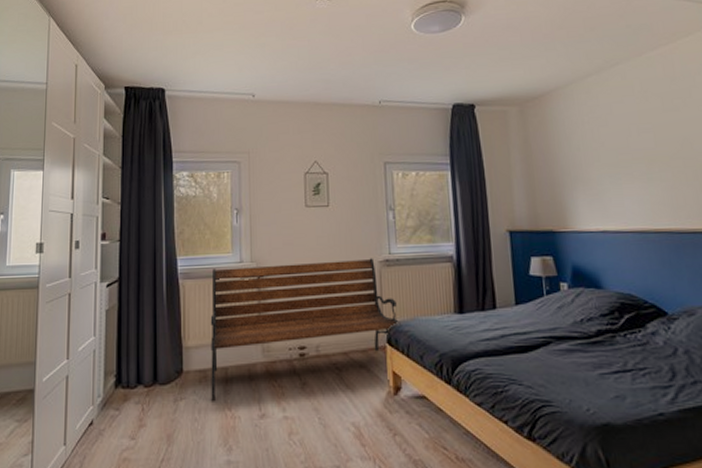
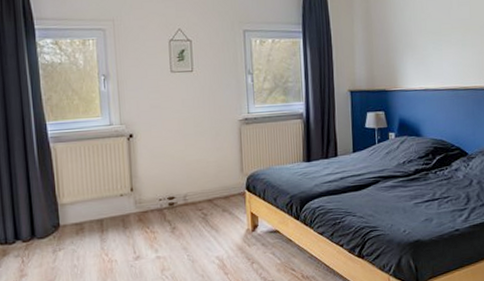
bench: present [210,258,401,402] -> none [83,117,258,250]

